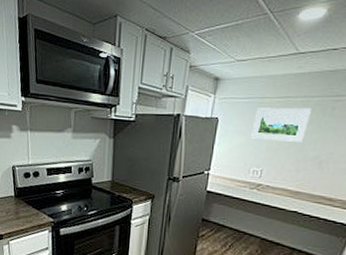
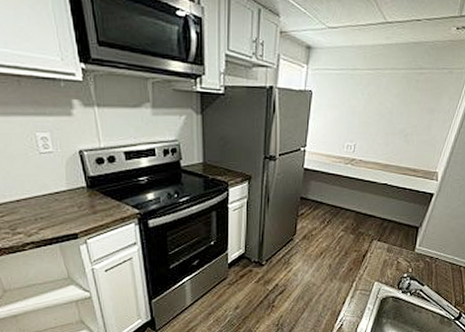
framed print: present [251,107,311,142] -> none [344,80,398,116]

